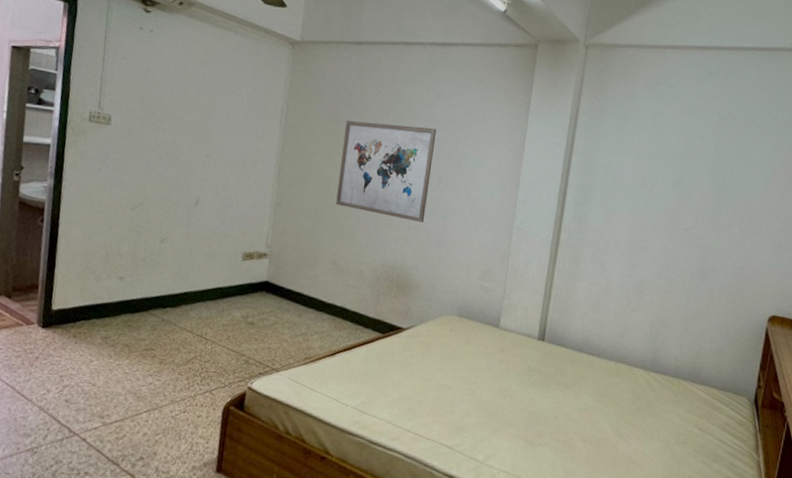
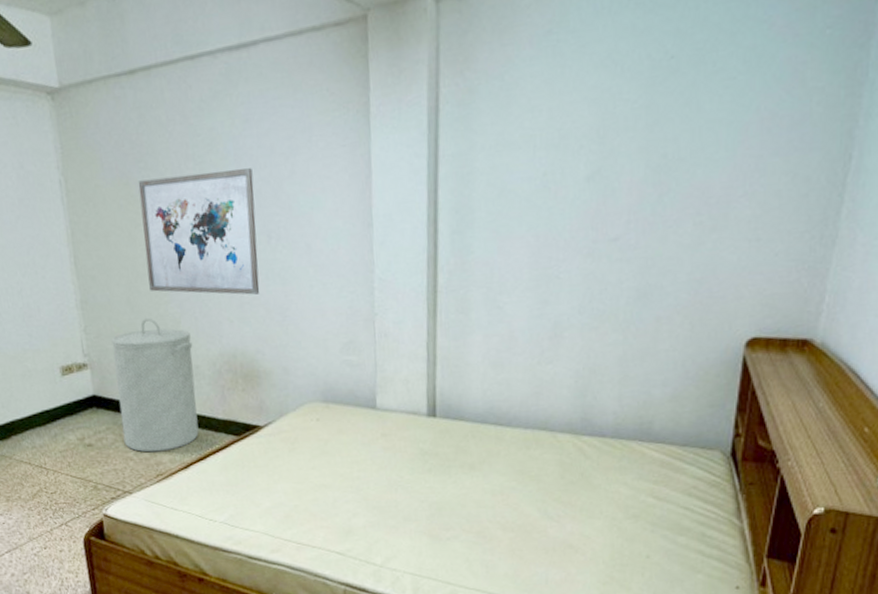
laundry hamper: none [283,225,361,338] -> present [111,317,199,453]

